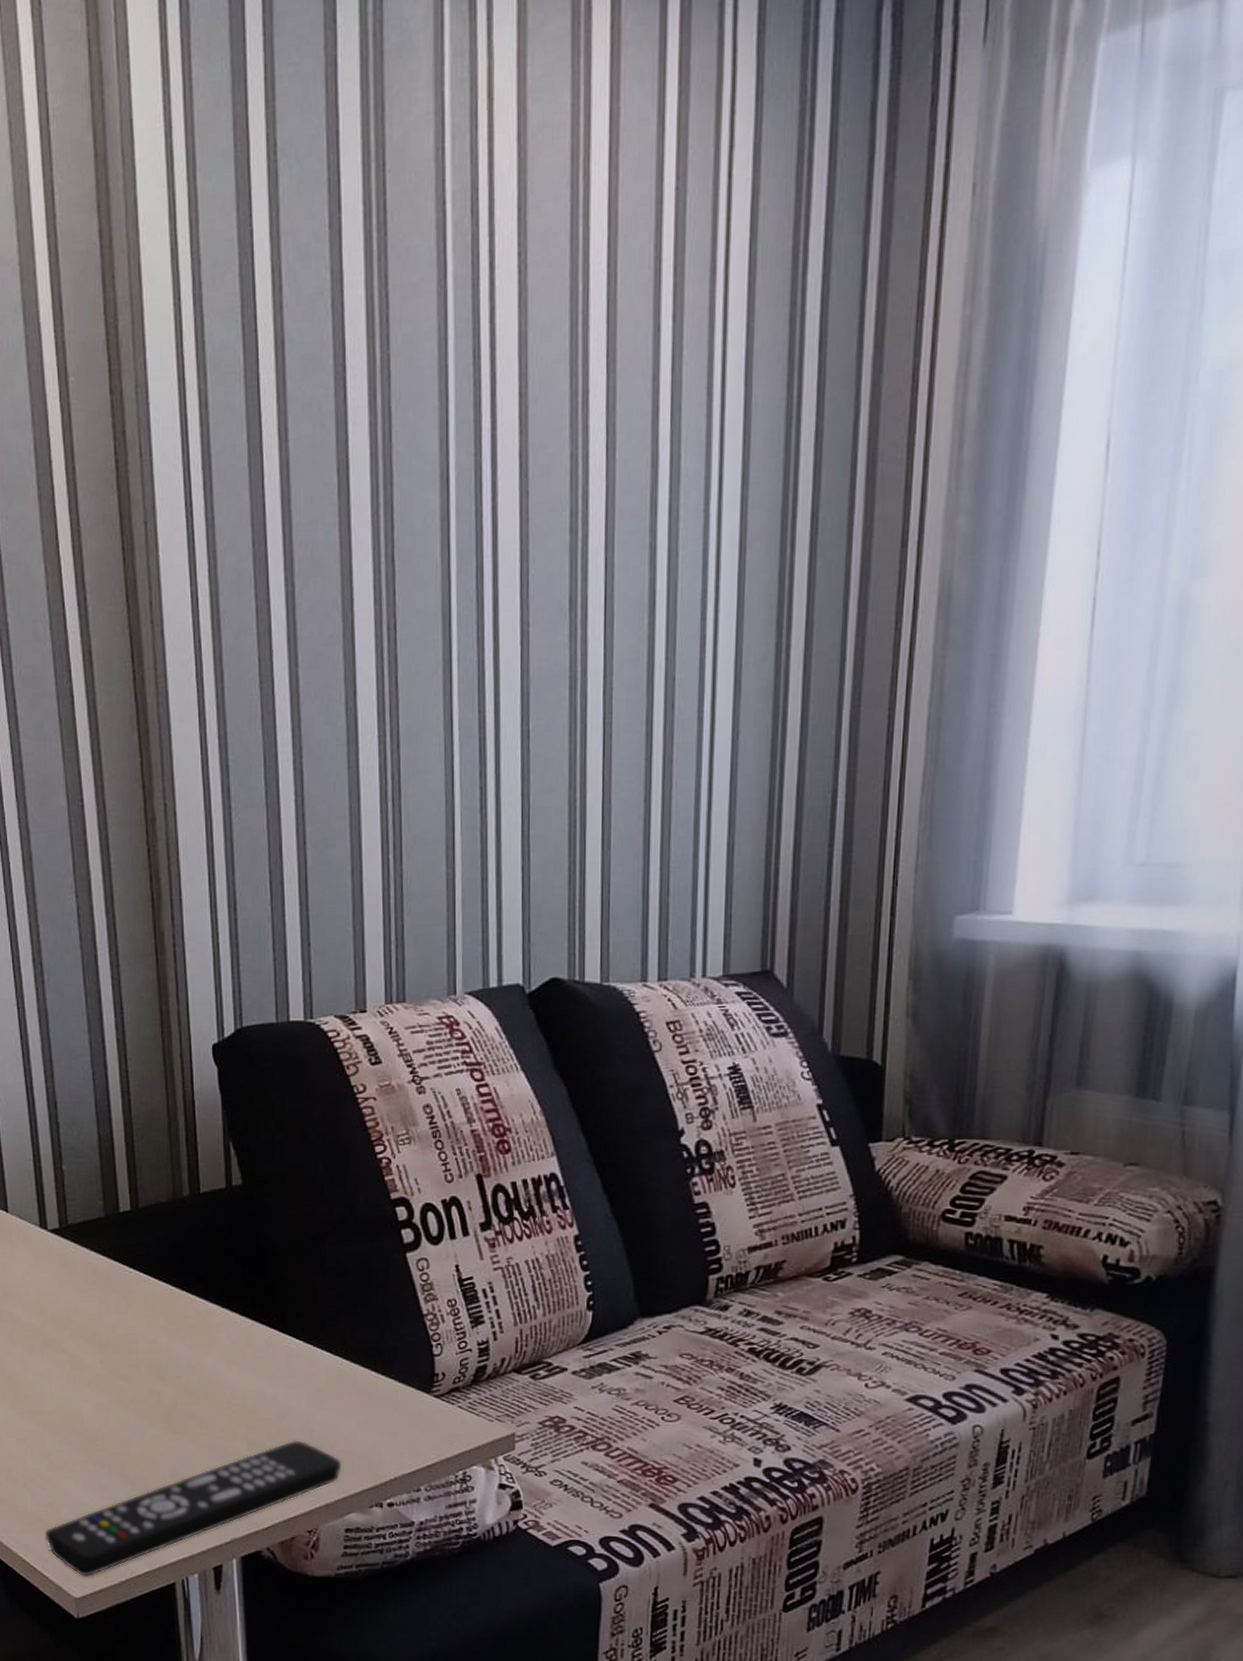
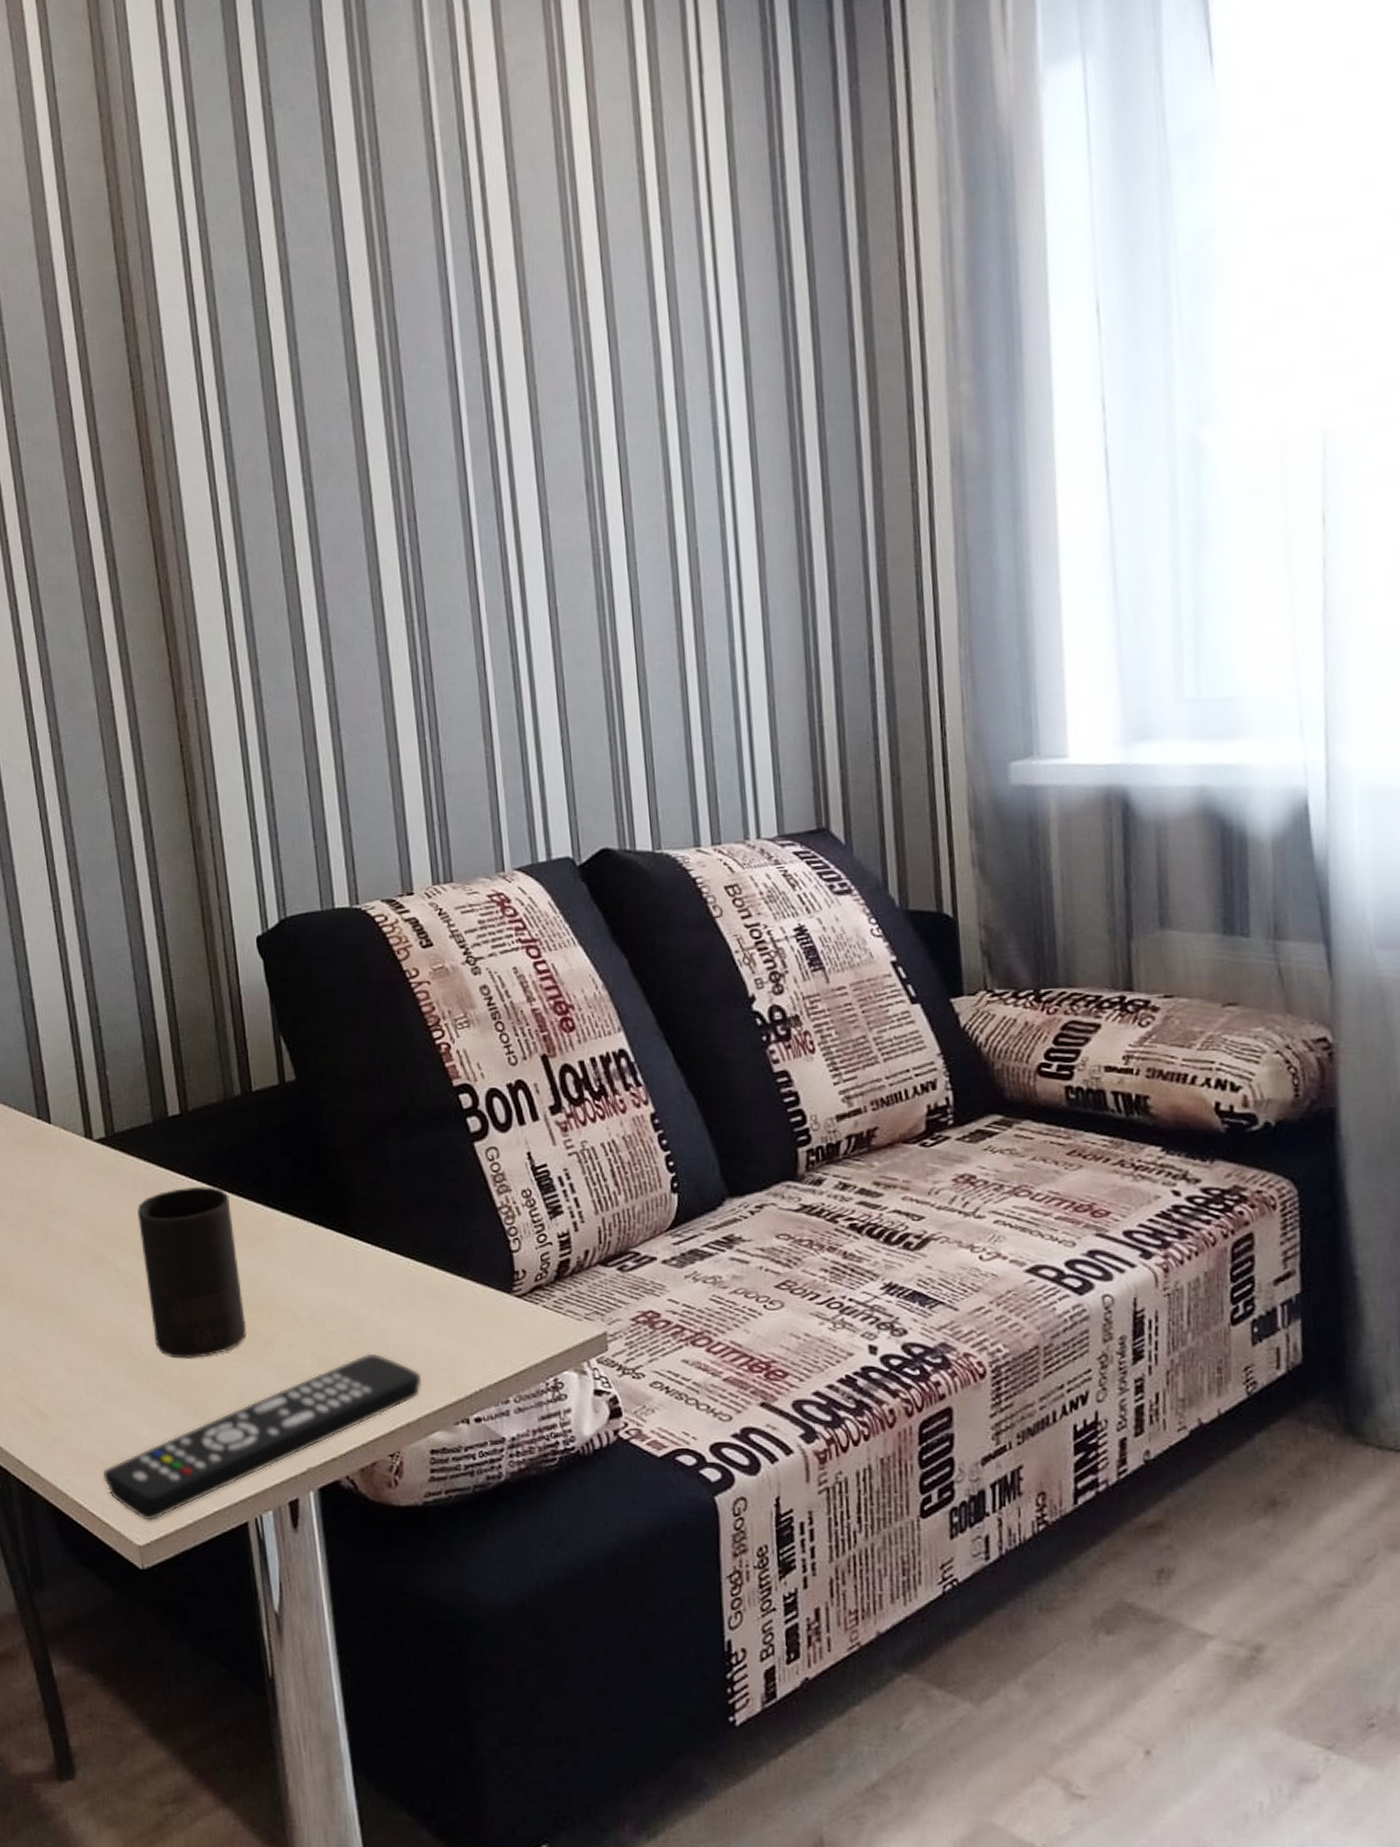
cup: none [86,1279,184,1436] -> present [137,1187,247,1359]

